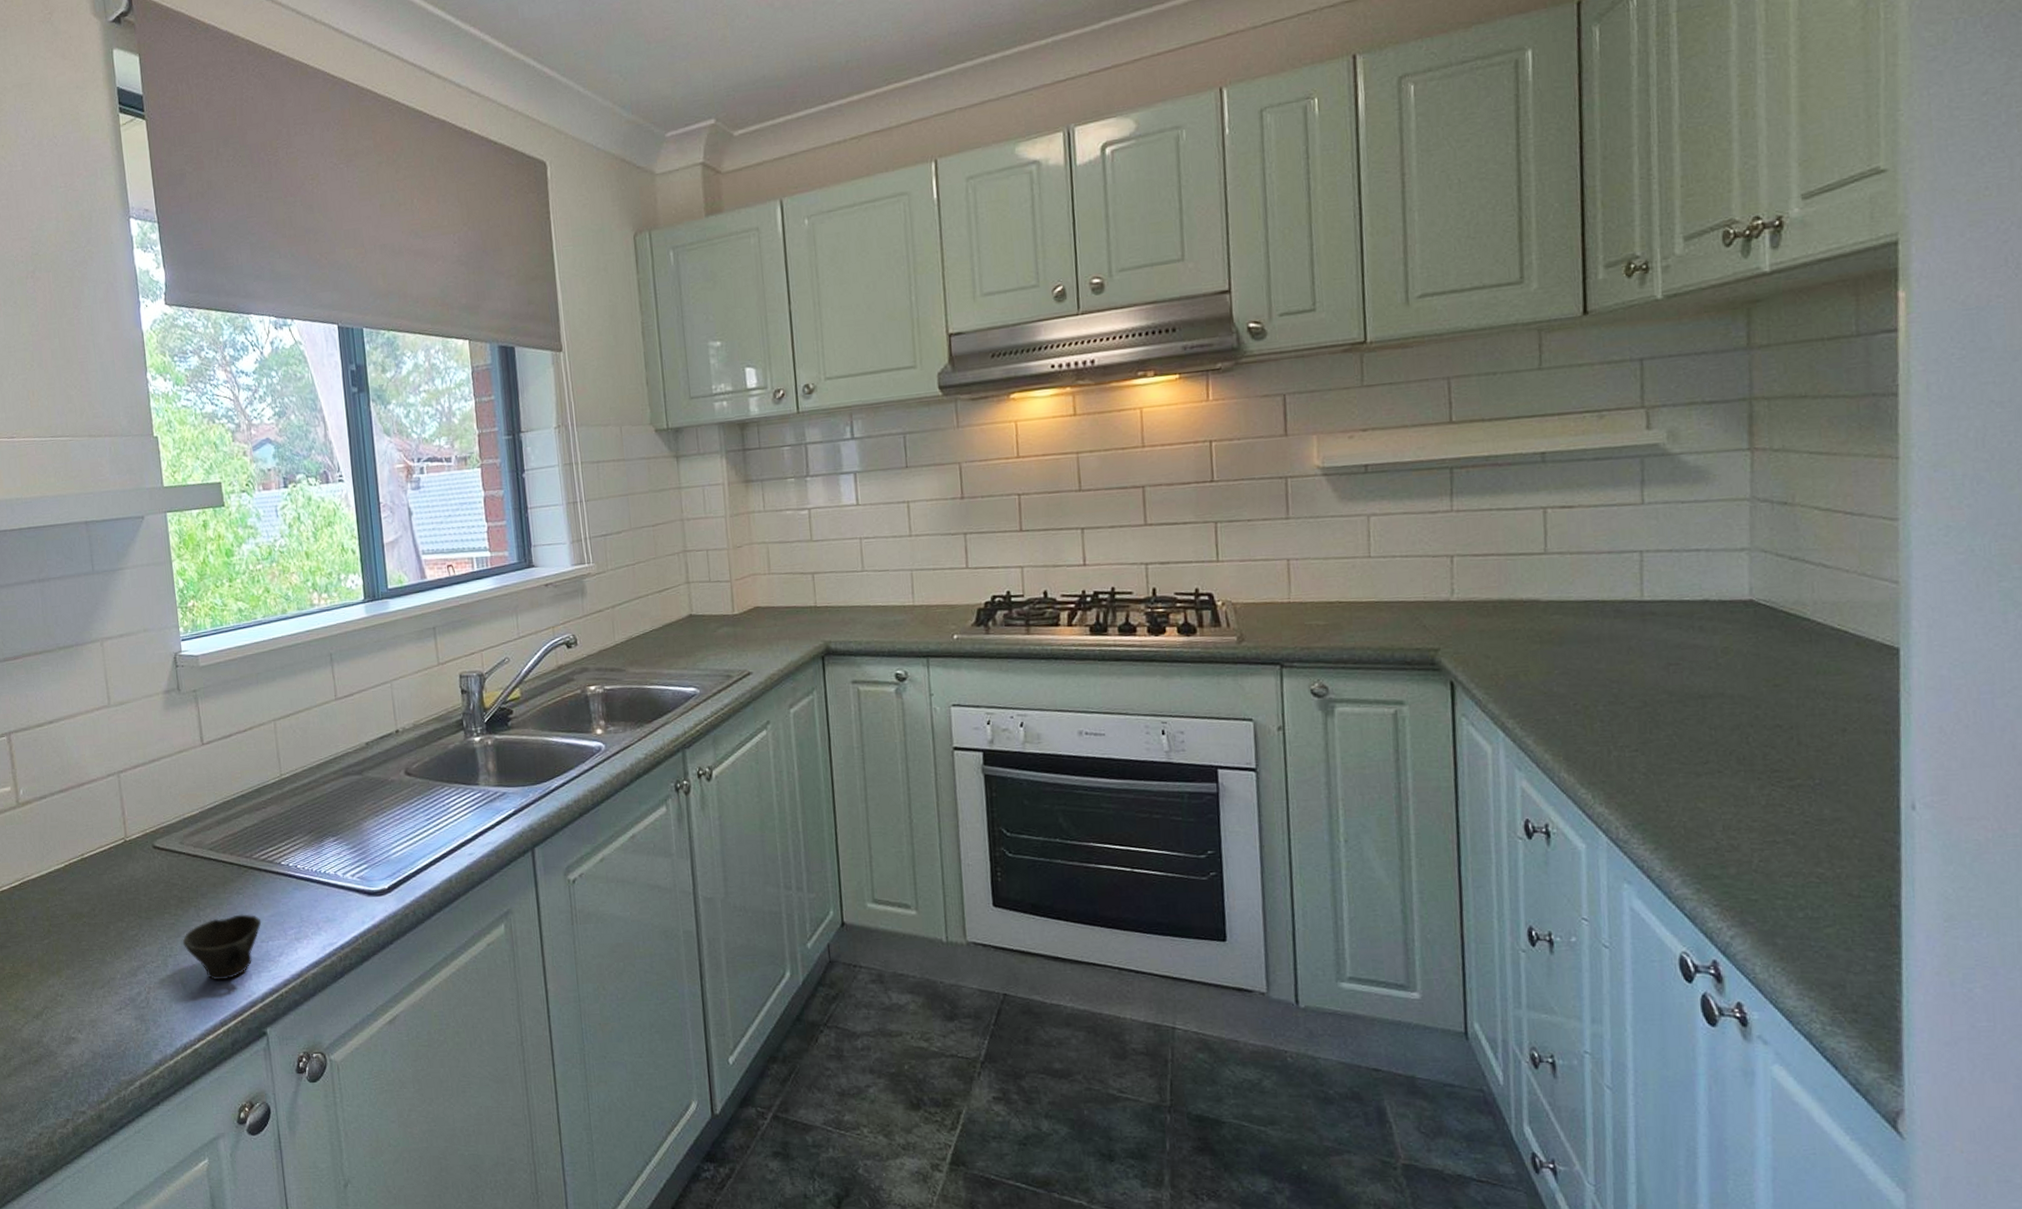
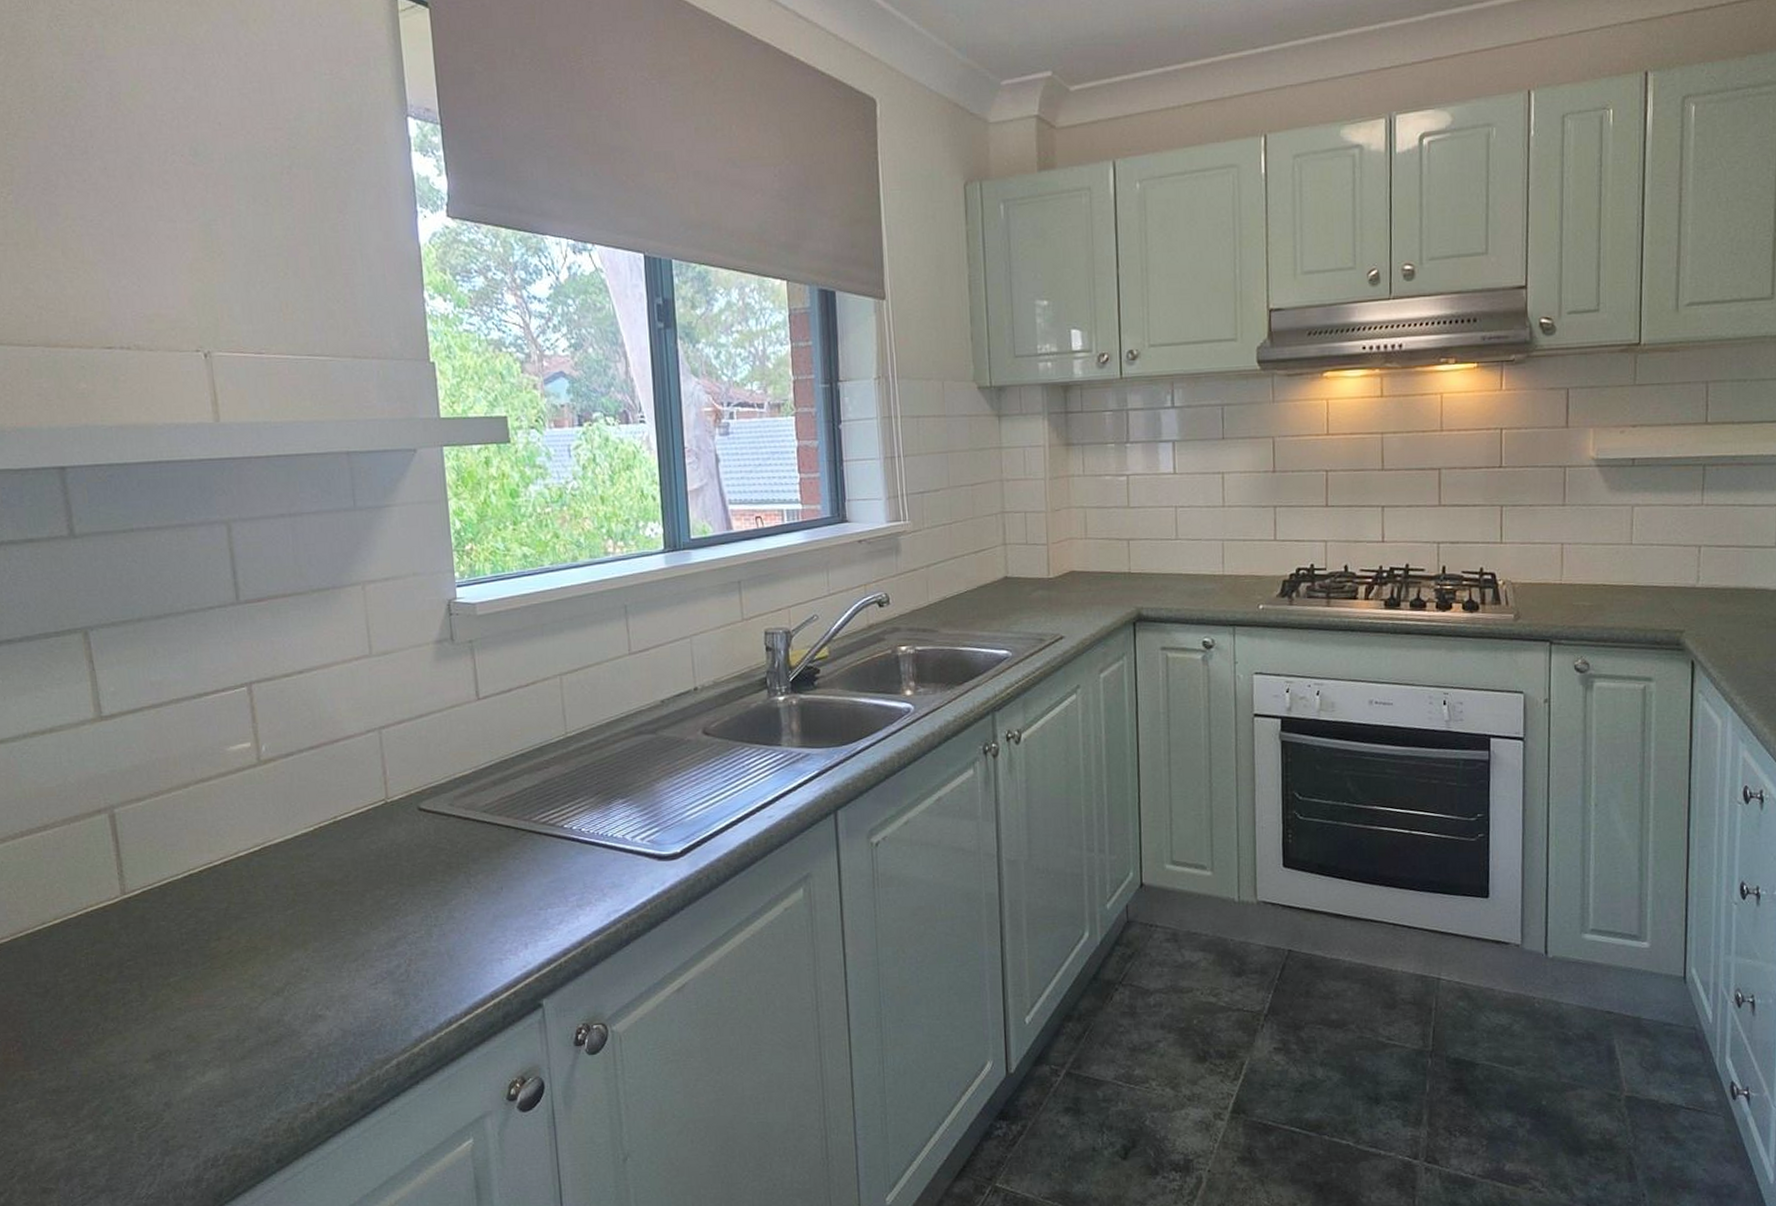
cup: present [182,914,262,981] -> none [449,880,540,951]

